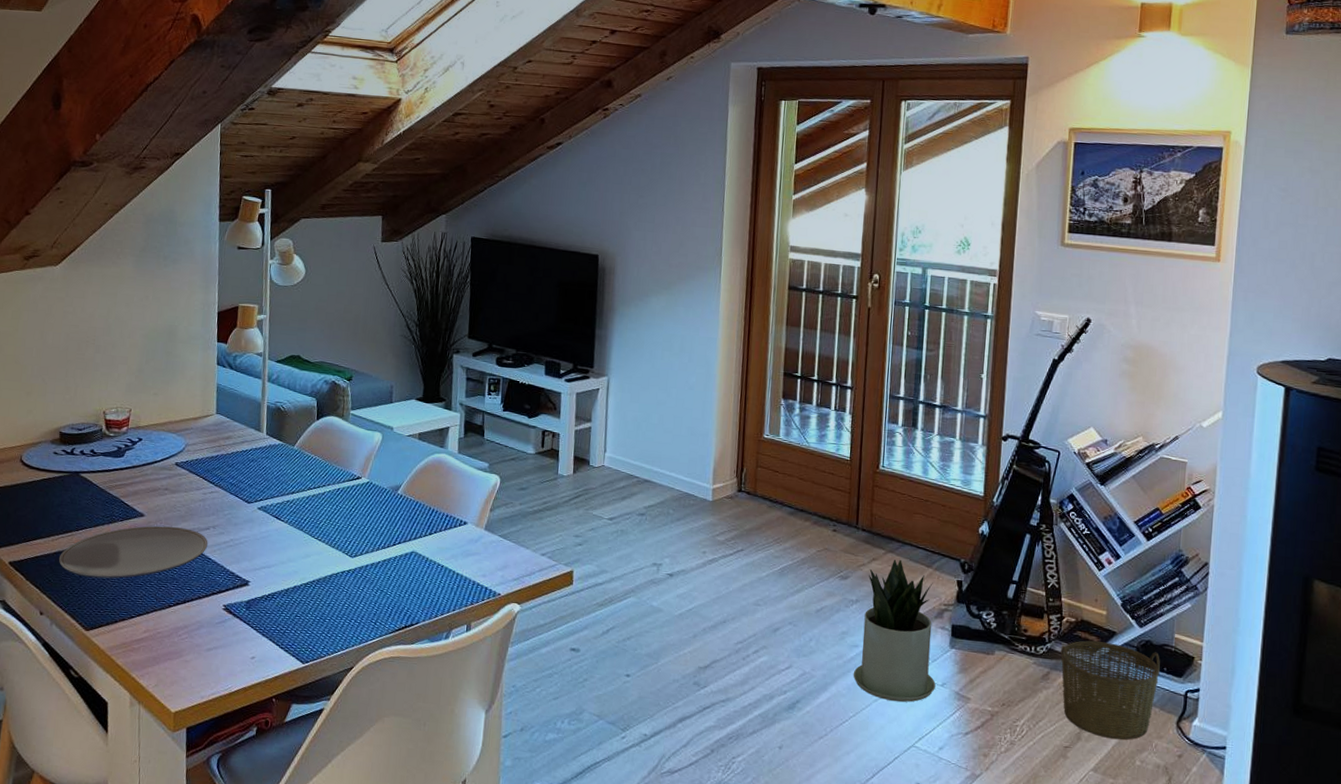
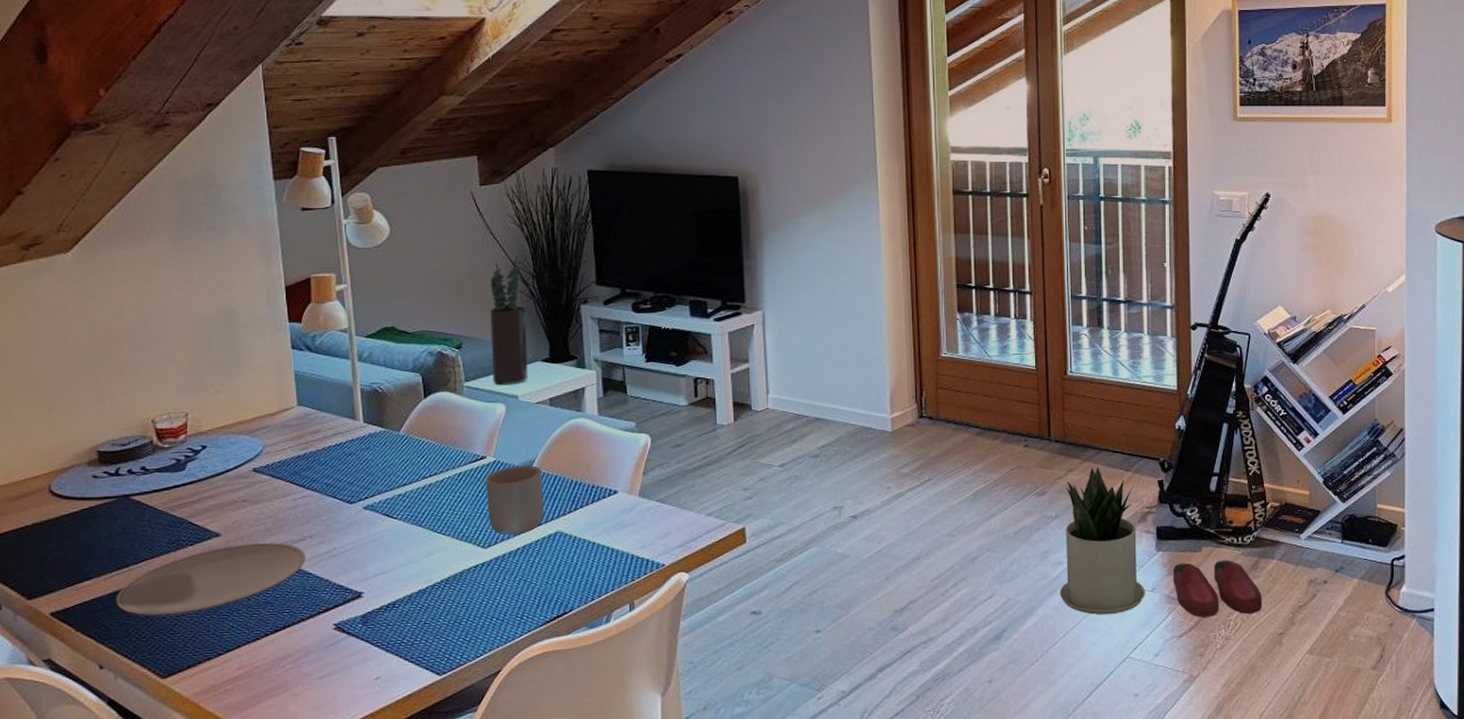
mug: none [357,488,406,550] -> present [486,465,544,536]
vase: none [374,305,408,418] -> present [490,256,529,386]
slippers: none [964,663,1051,723] -> present [1173,560,1262,617]
basket: present [1060,640,1161,740] -> none [1267,522,1366,618]

